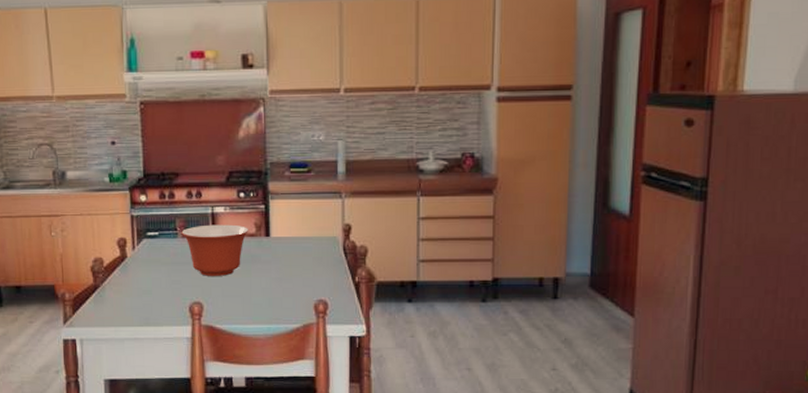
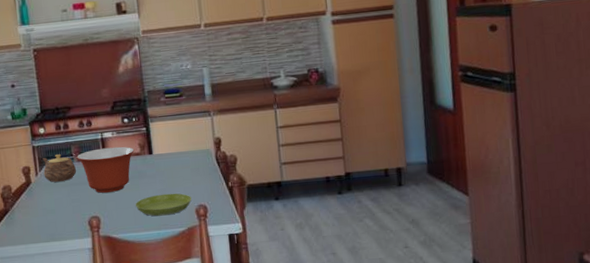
teapot: none [141,227,180,259] -> present [42,154,77,182]
saucer: none [244,283,310,308] -> present [135,193,192,216]

